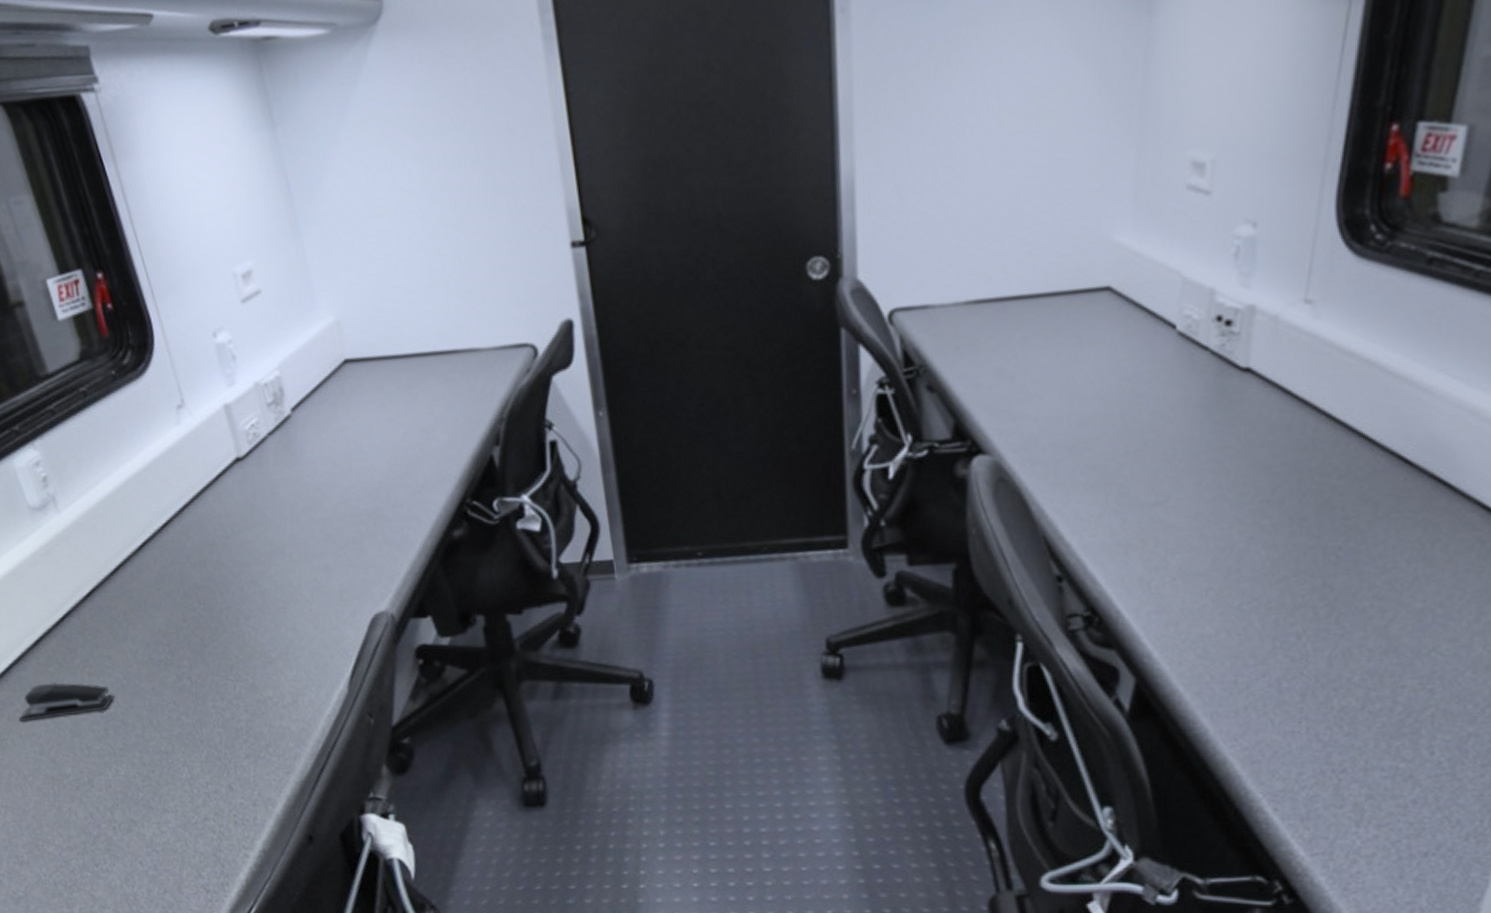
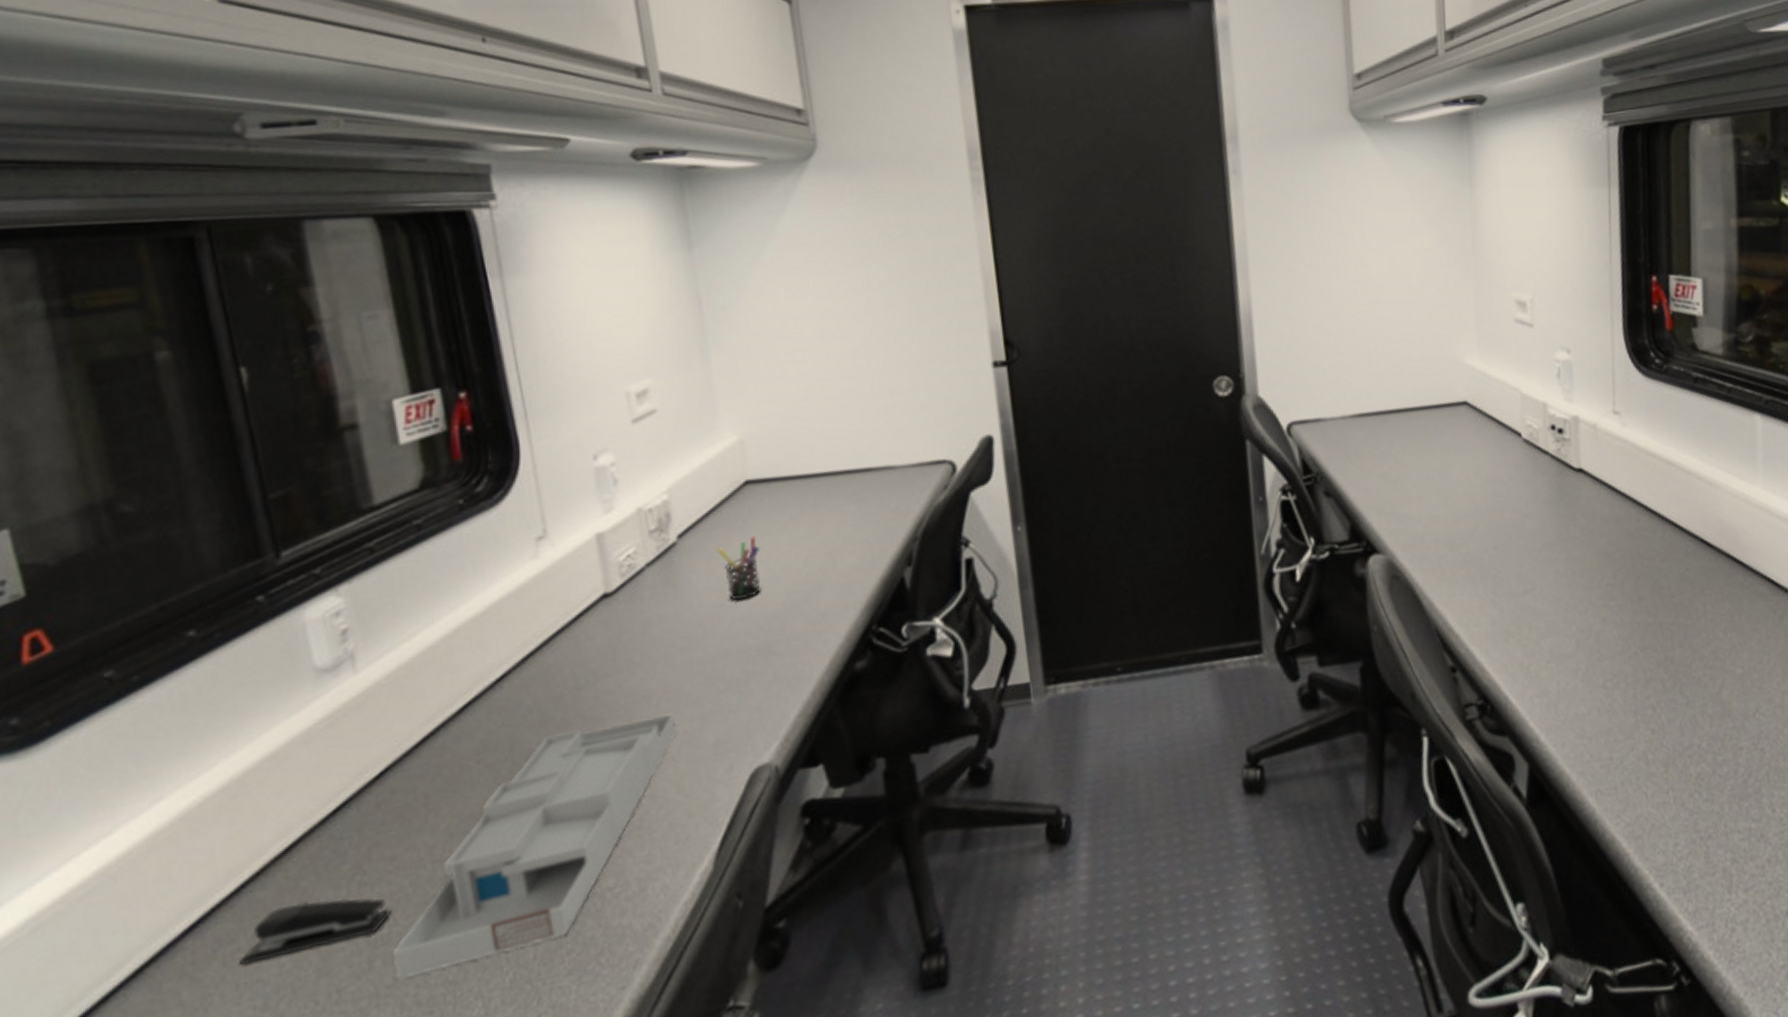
desk organizer: none [120,563,308,746] -> present [392,713,677,980]
pen holder: none [326,412,367,470] -> present [717,536,761,601]

